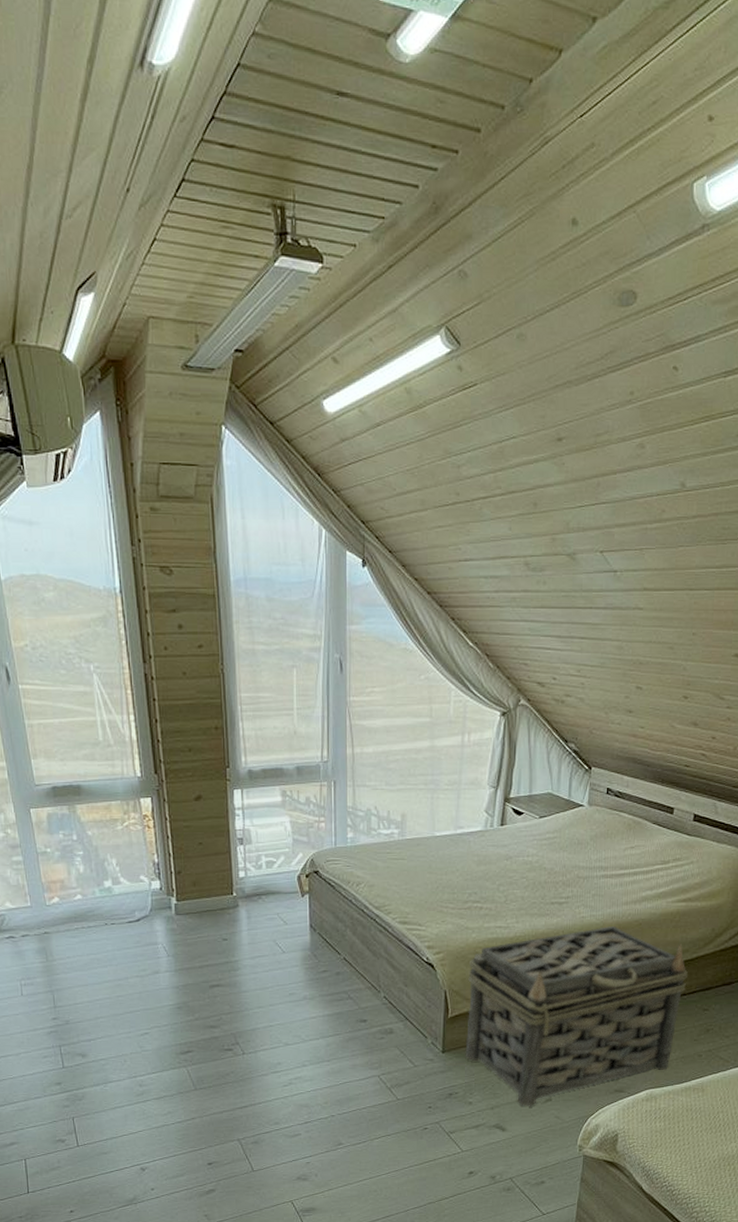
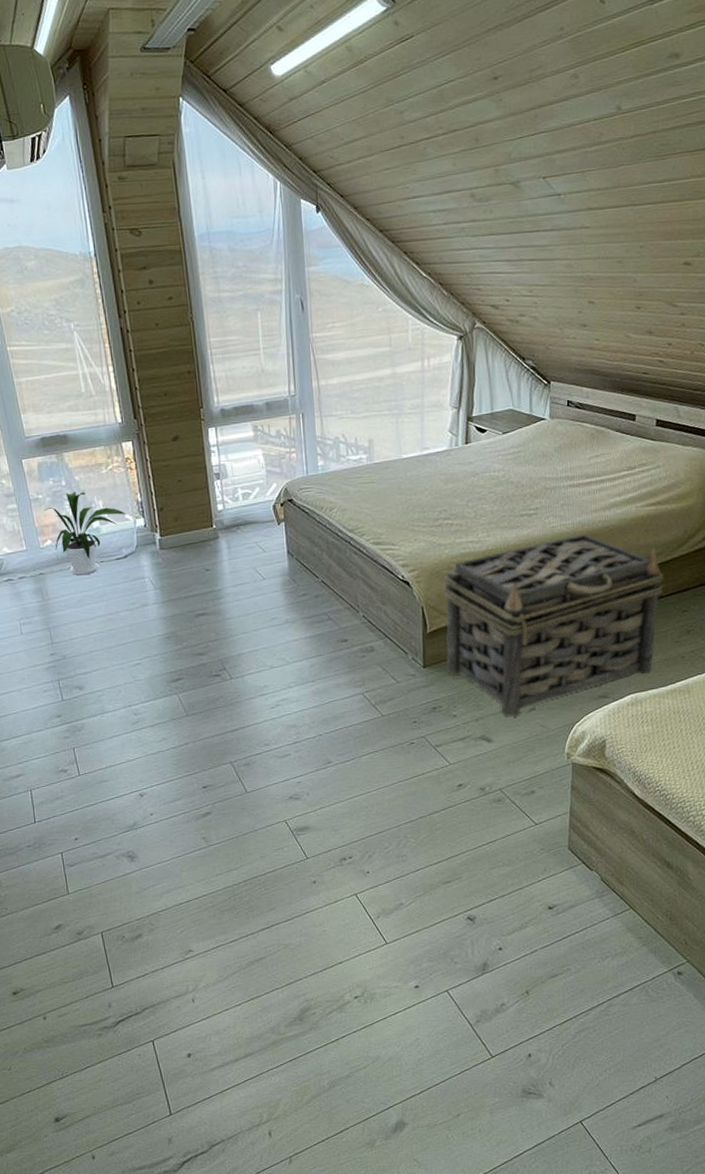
house plant: none [52,847,140,937] -> present [44,491,125,576]

